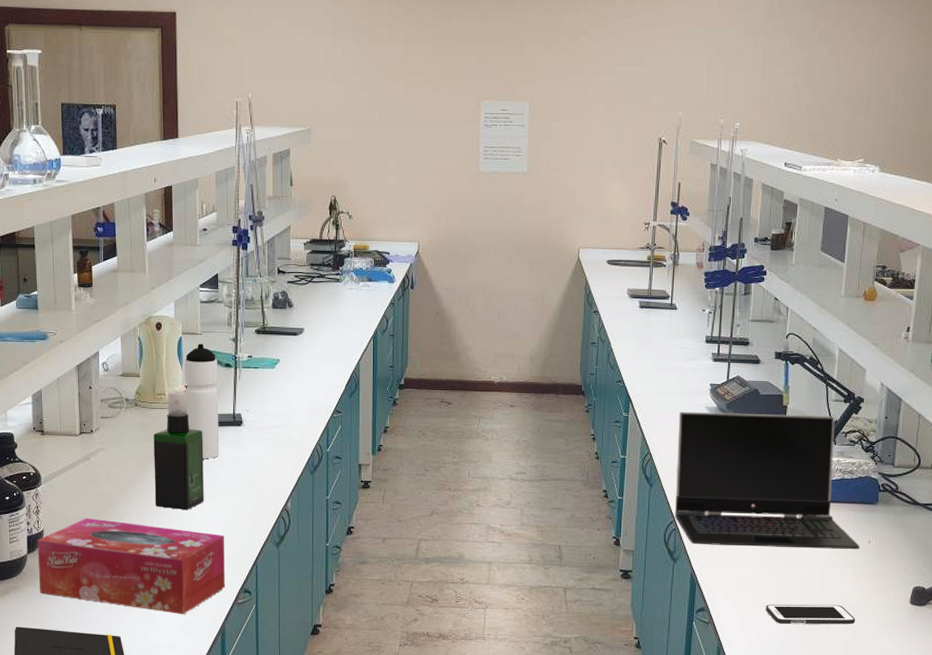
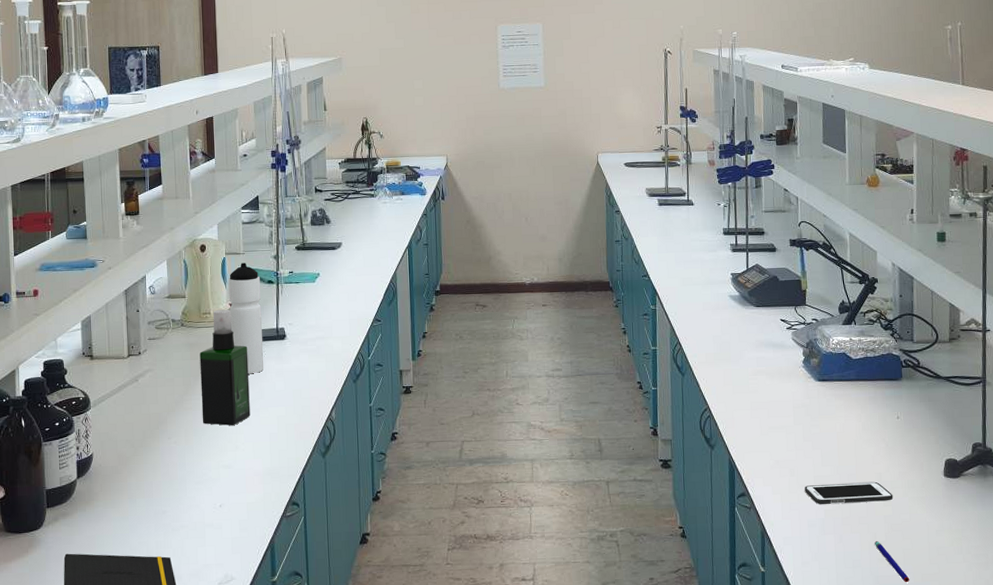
tissue box: present [37,518,225,615] -> none [86,439,273,532]
laptop computer: present [674,411,860,549] -> none [704,297,889,430]

